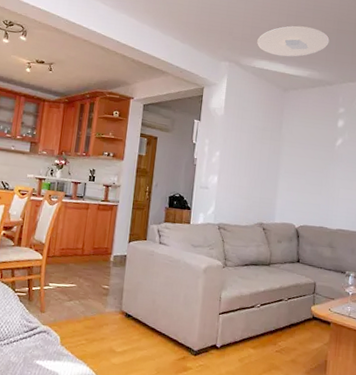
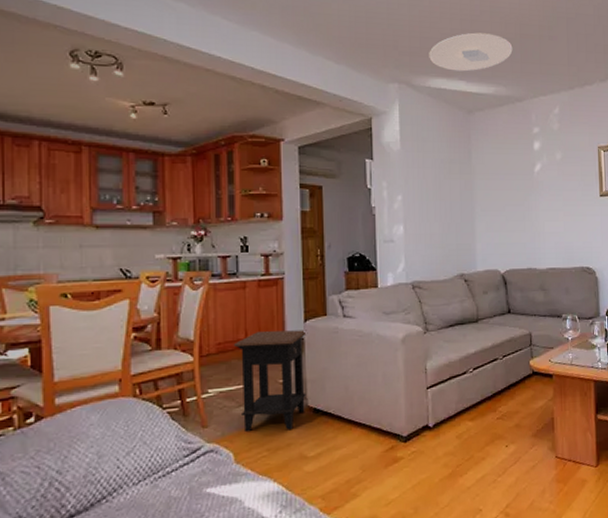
side table: none [70,244,130,327] -> present [233,330,308,431]

